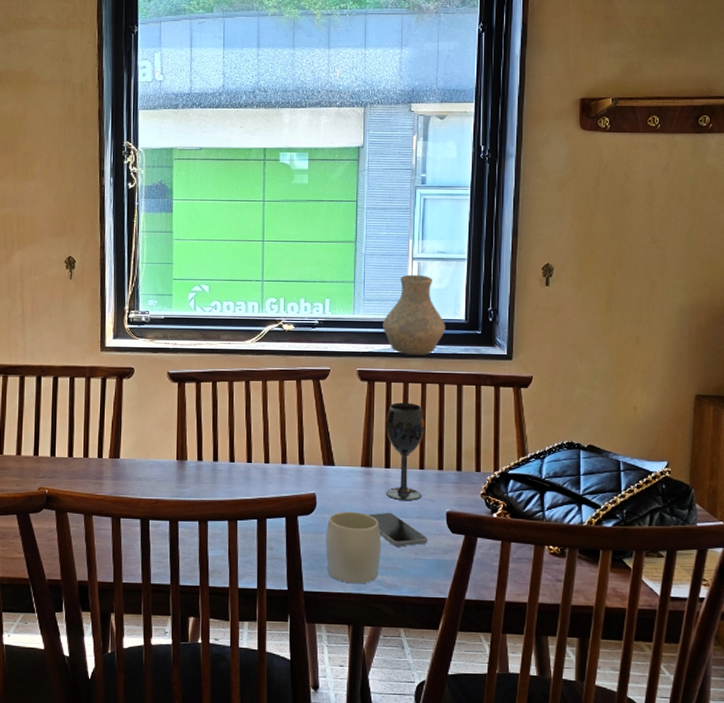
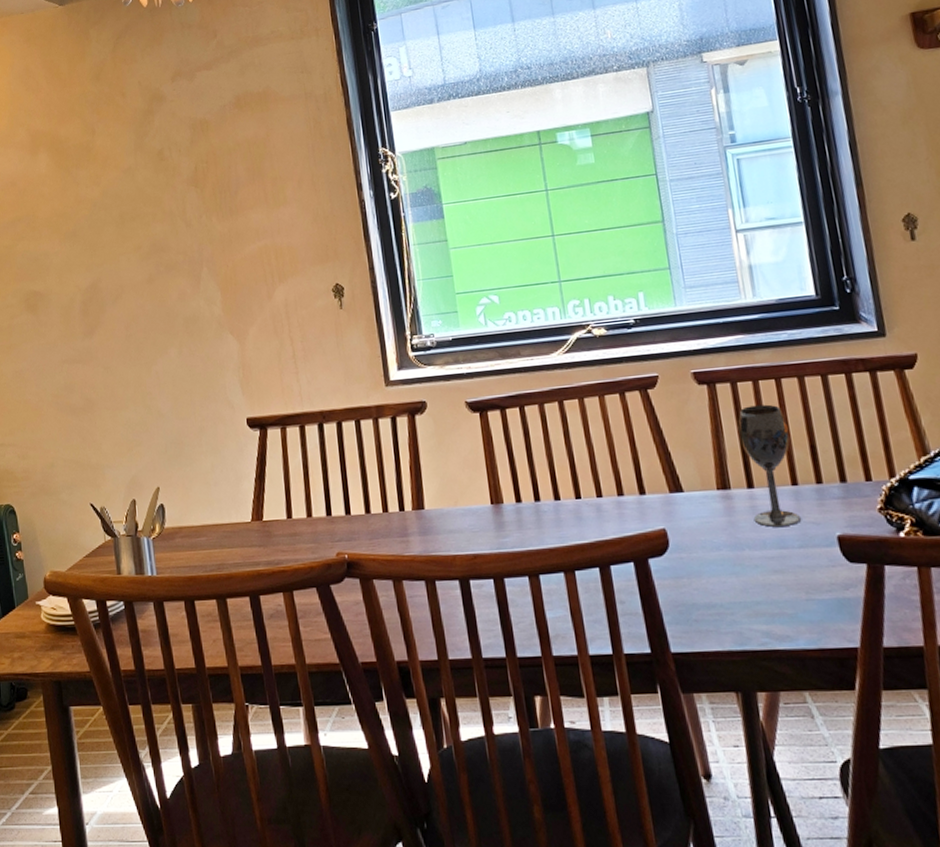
mug: present [325,511,381,584] -> none [686,546,764,639]
mobile phone: present [368,512,428,547] -> none [736,543,820,587]
vase: present [383,274,445,355] -> none [713,248,793,347]

